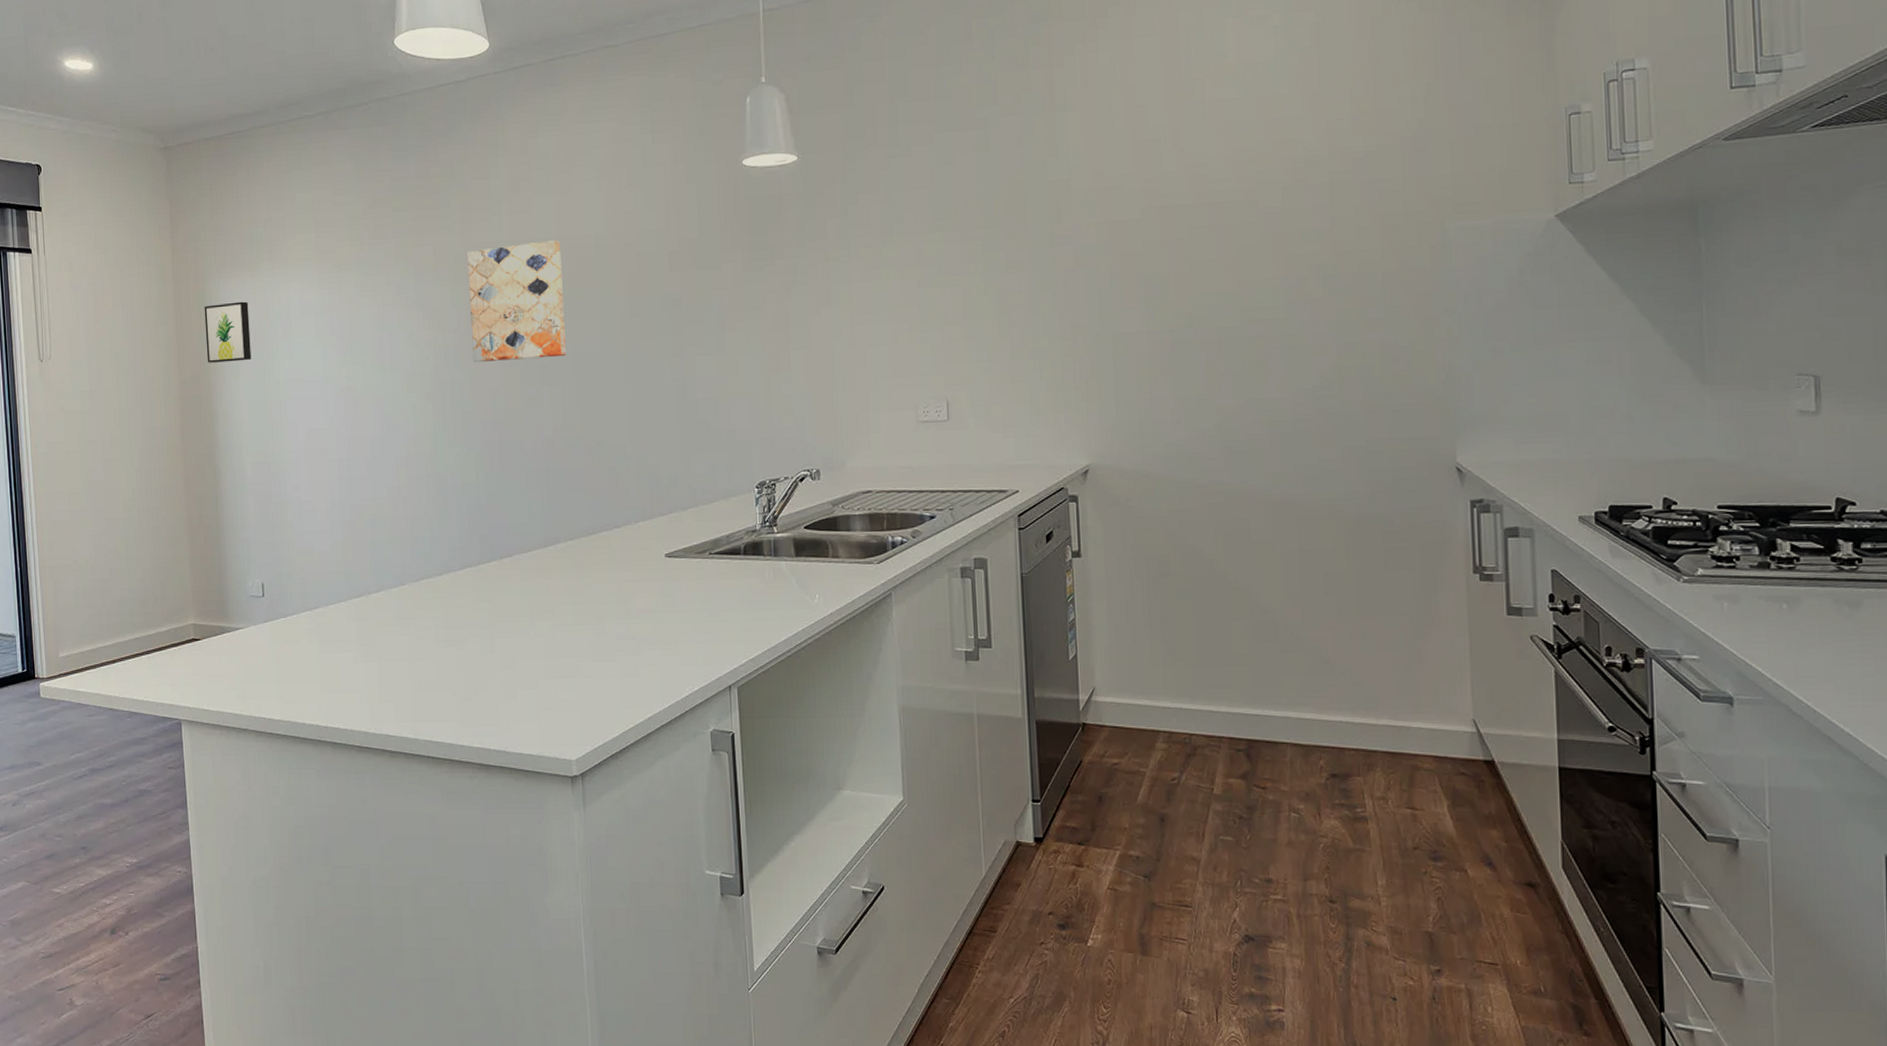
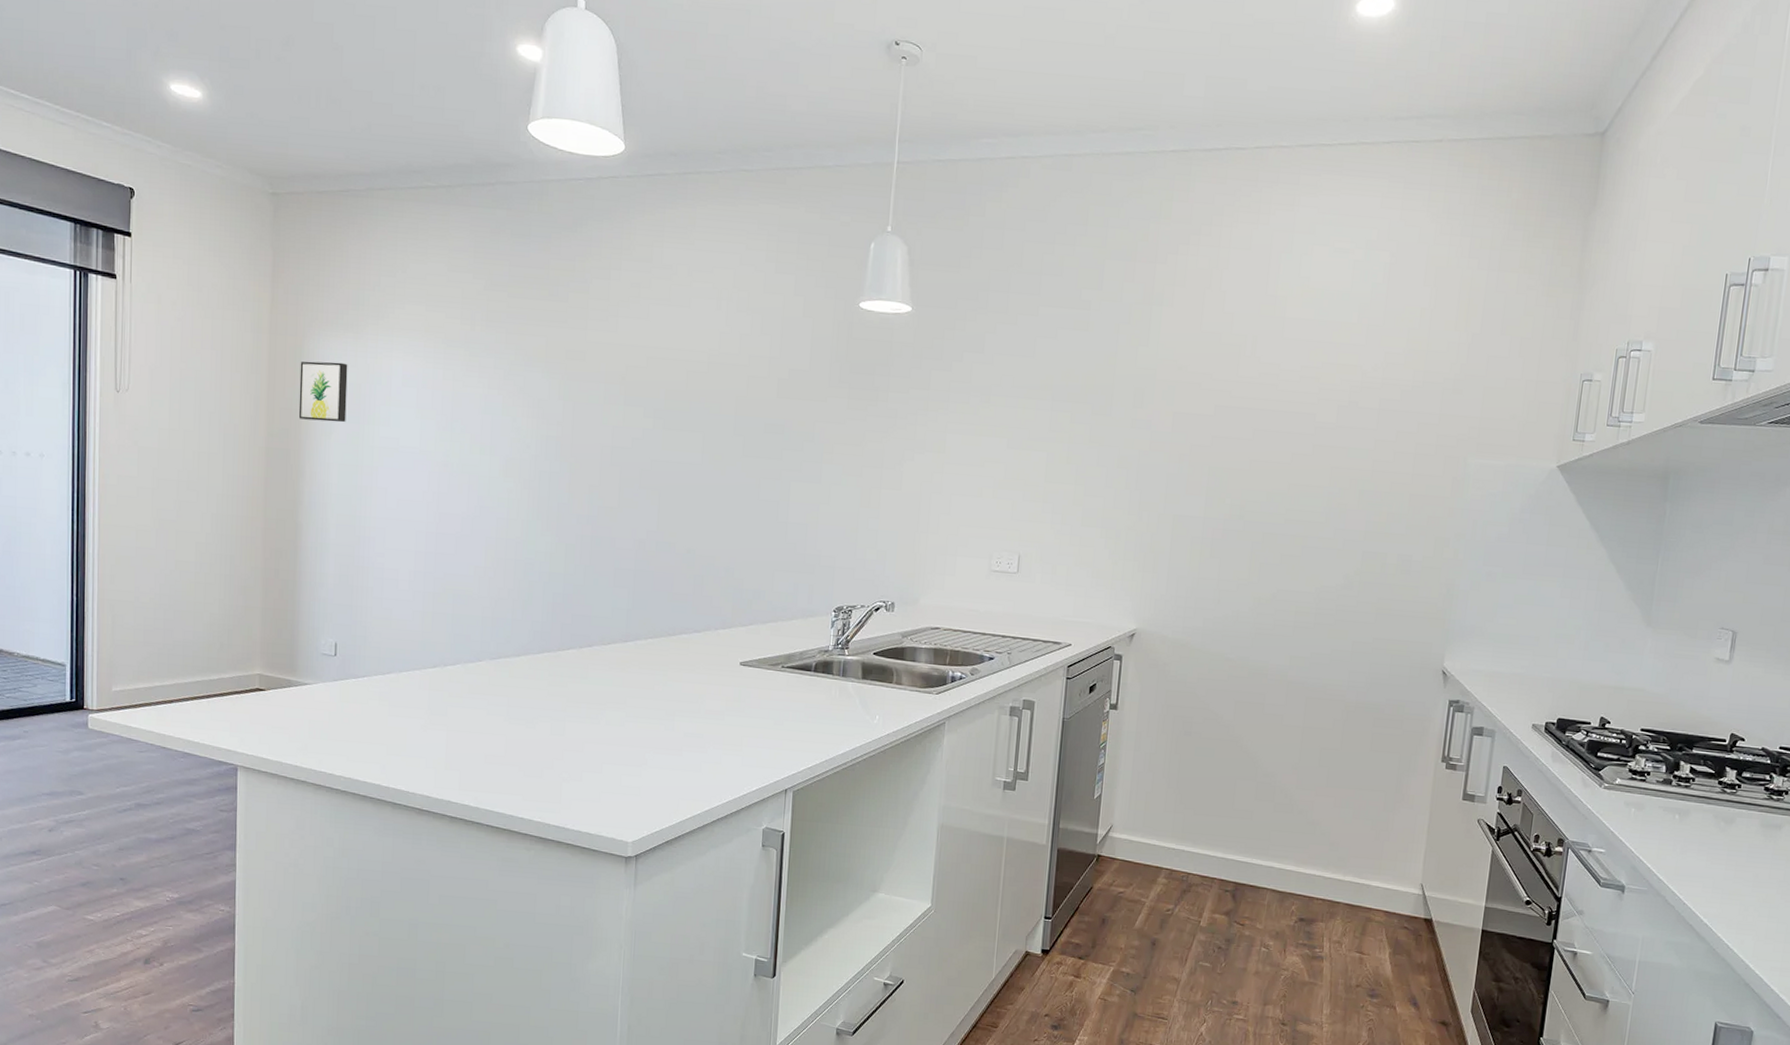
wall art: present [467,240,566,362] -> none [574,348,674,464]

